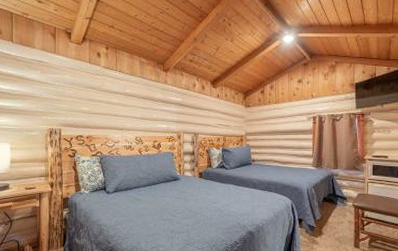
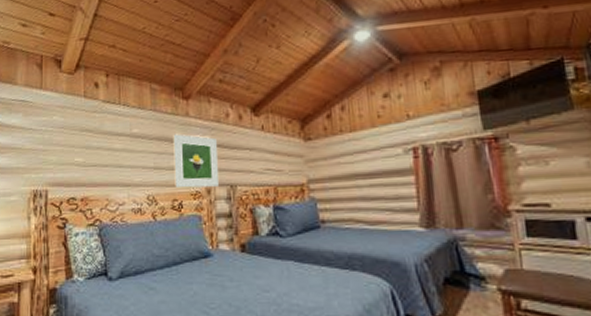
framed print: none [155,96,186,134] -> present [173,134,218,188]

